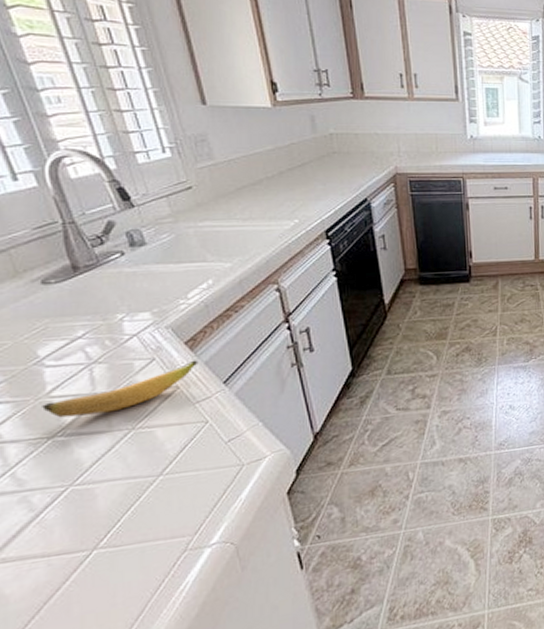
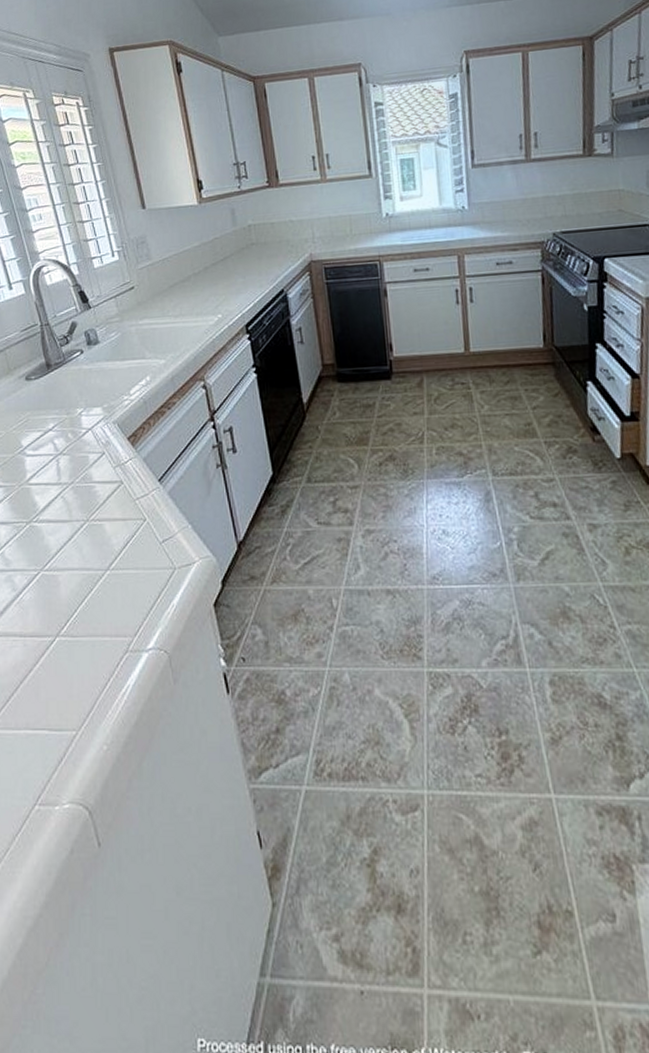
banana: present [42,360,198,418] -> none [23,456,138,505]

